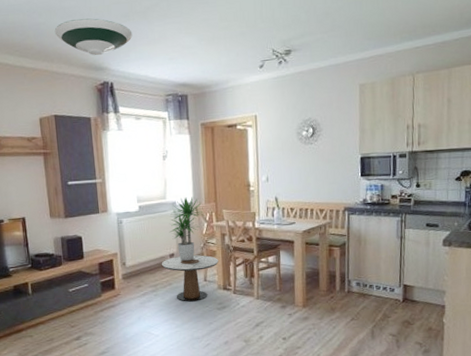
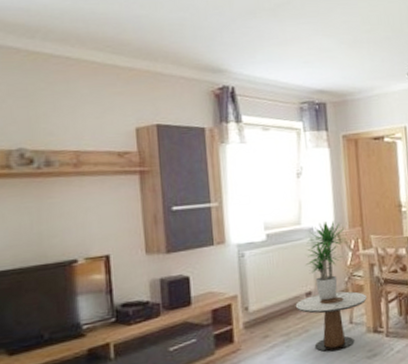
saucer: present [54,18,133,56] -> none [160,12,260,56]

